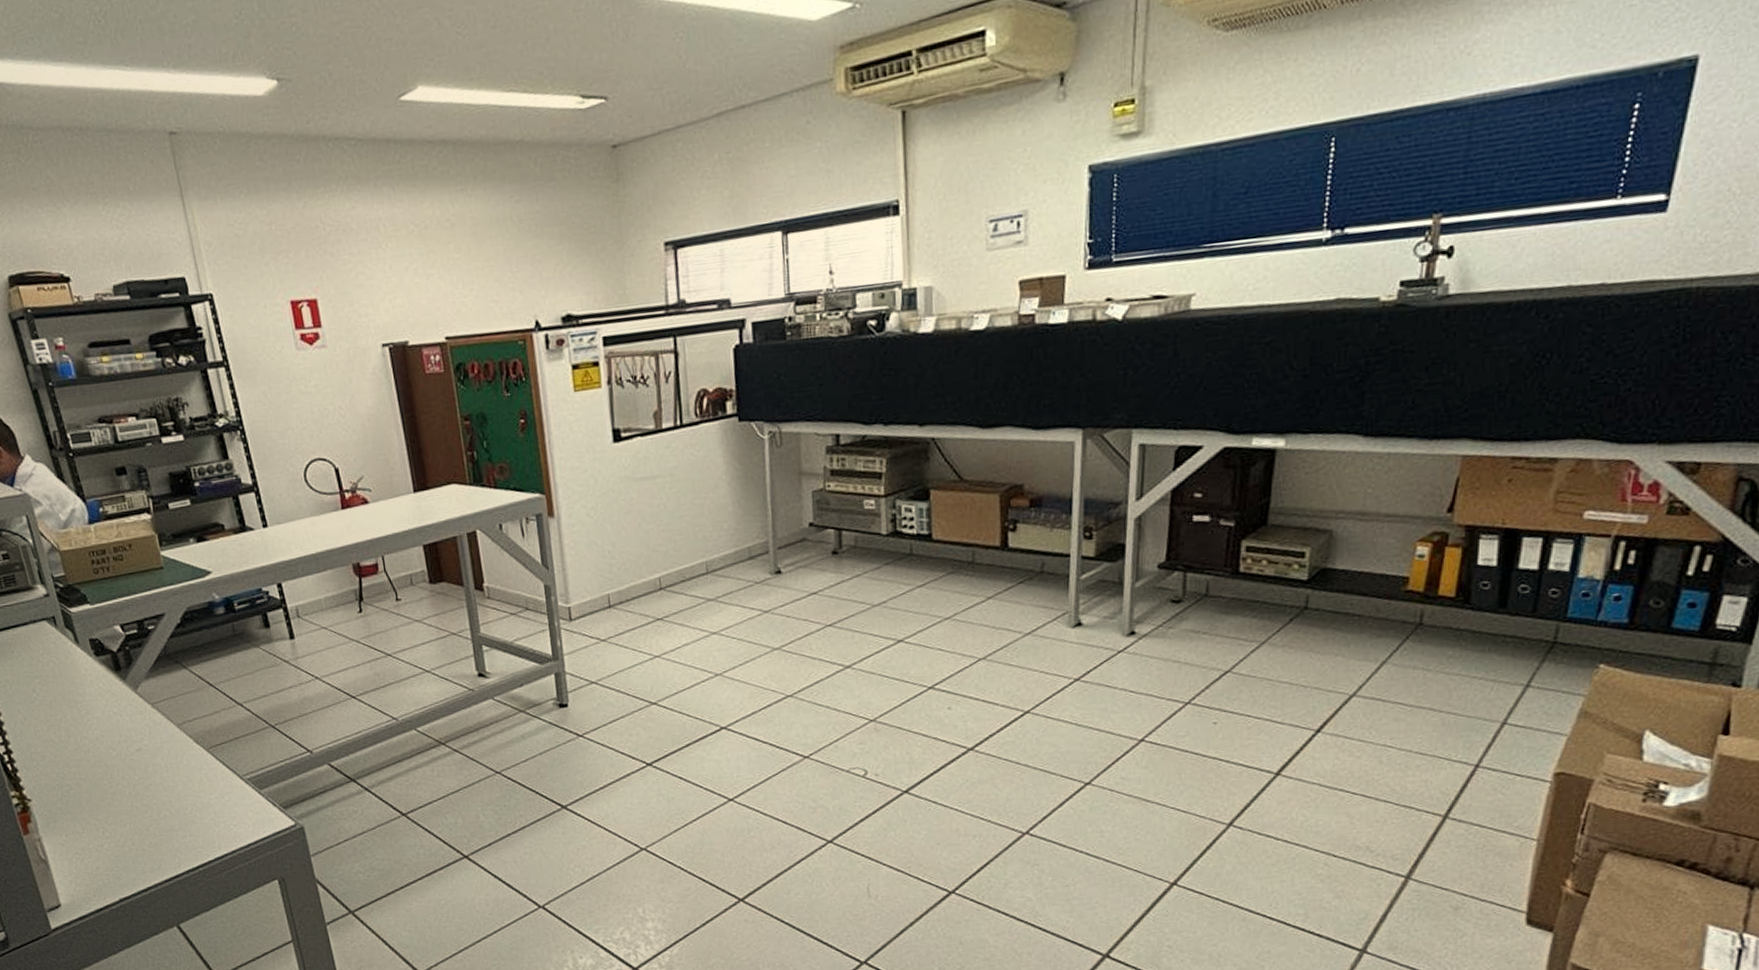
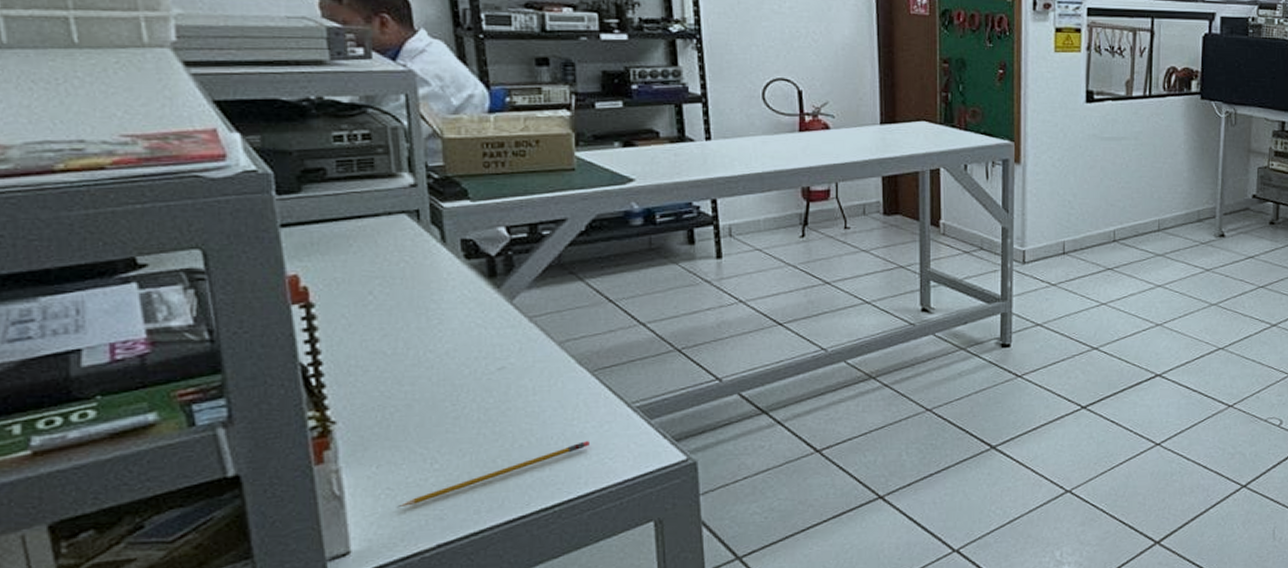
pencil: none [85,810,216,869] -> present [396,441,589,508]

